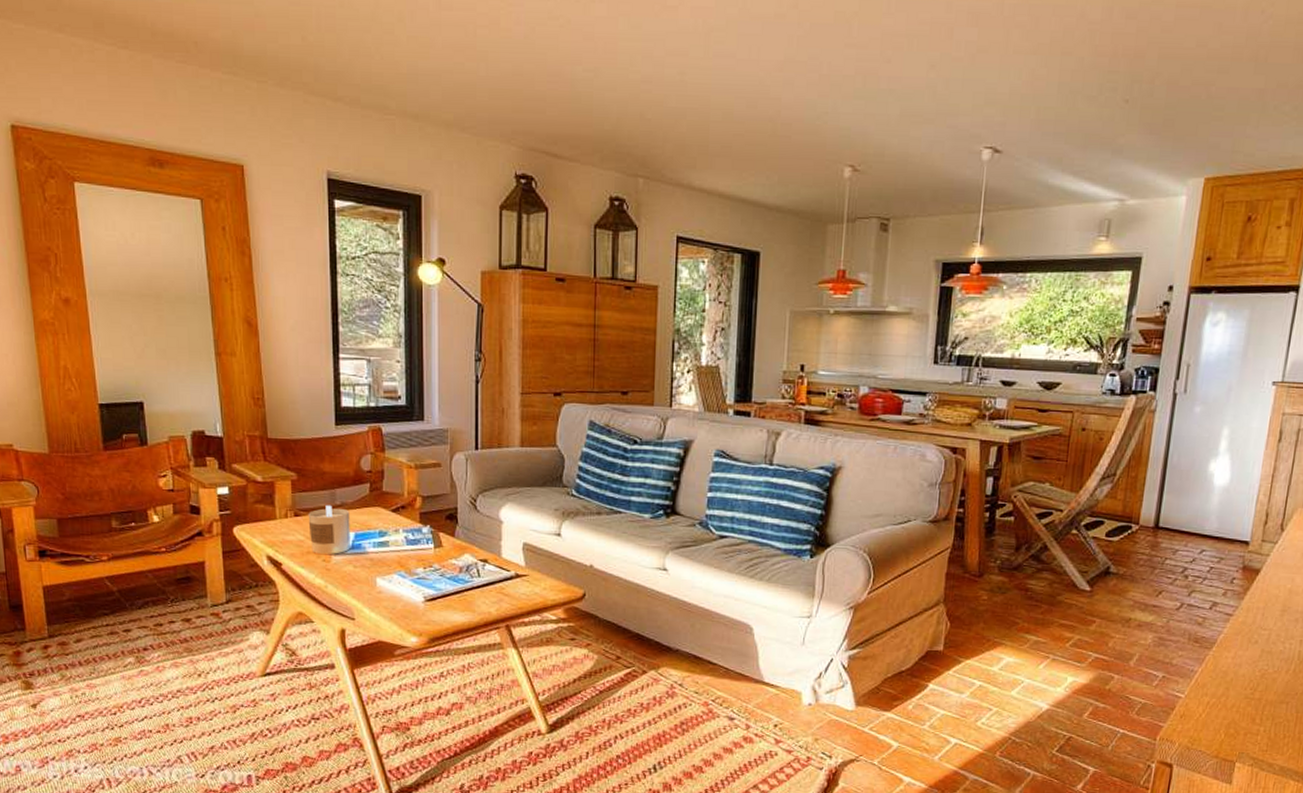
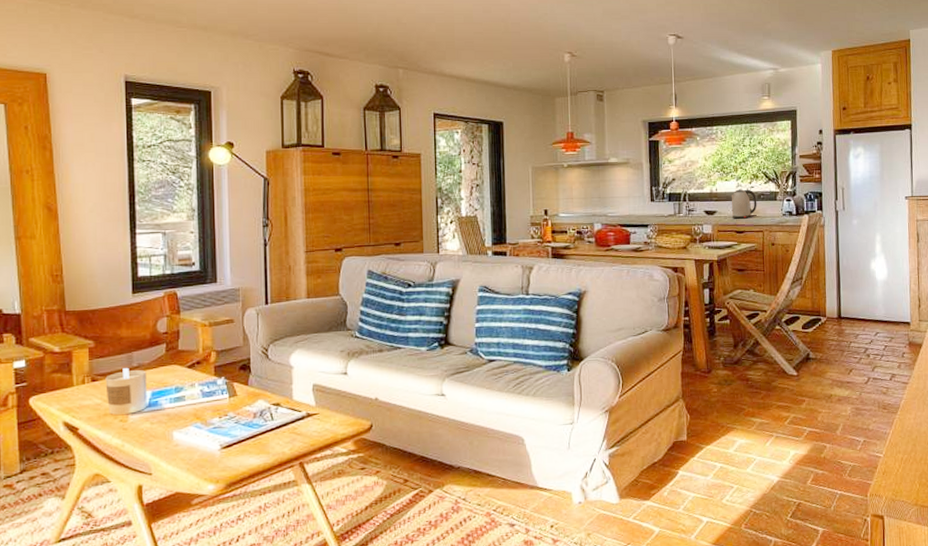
kettle: none [1035,356,1071,395] -> present [731,189,757,219]

